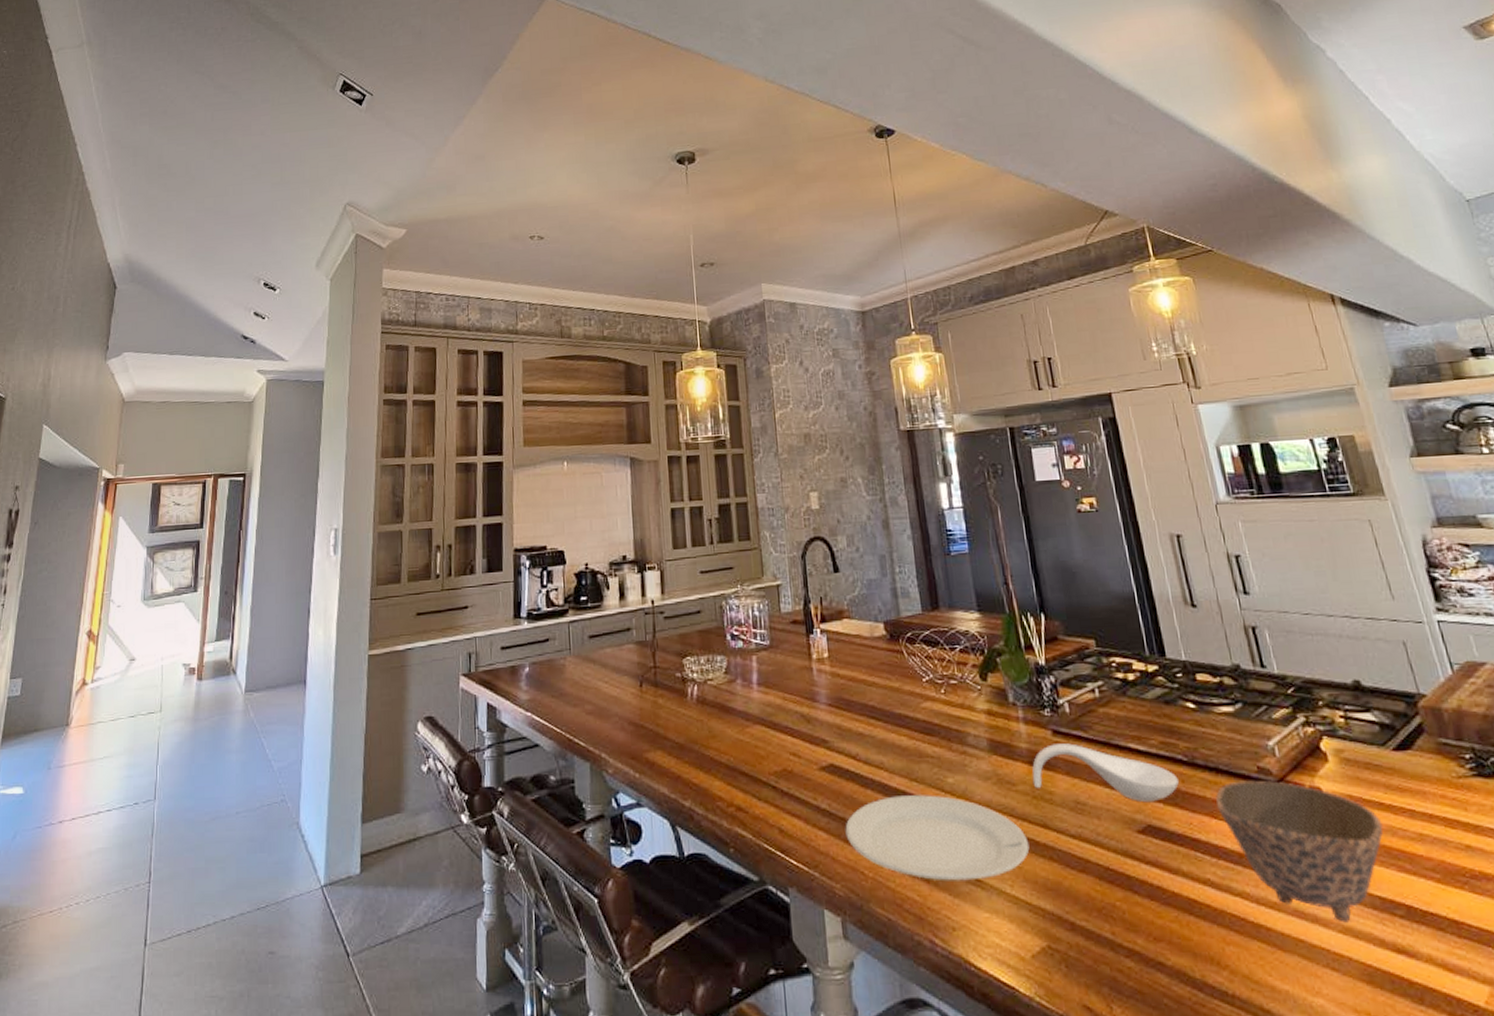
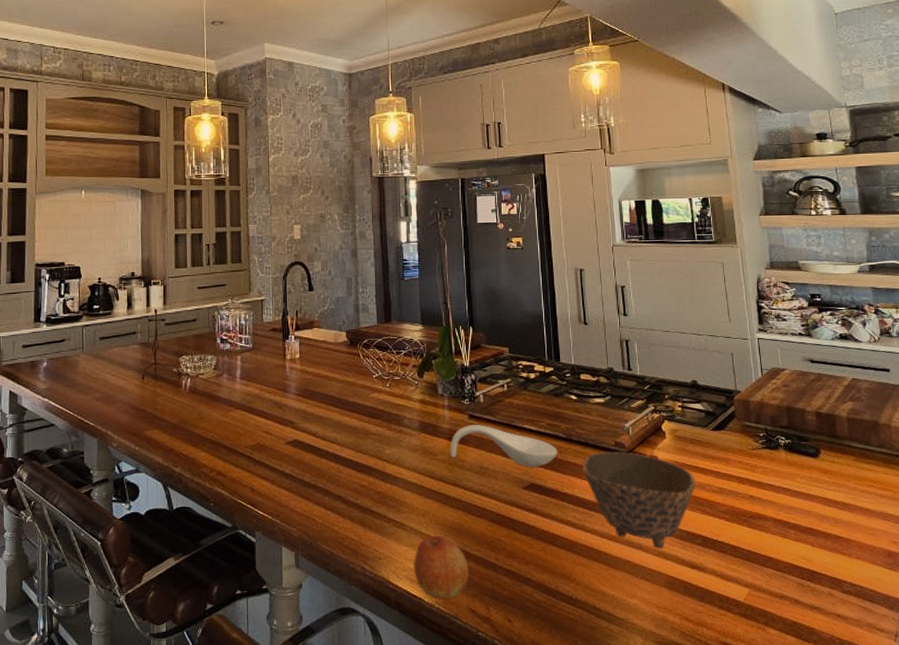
plate: present [845,795,1030,882] -> none [303,462,442,525]
apple: none [999,896,1078,990] -> present [414,535,469,599]

